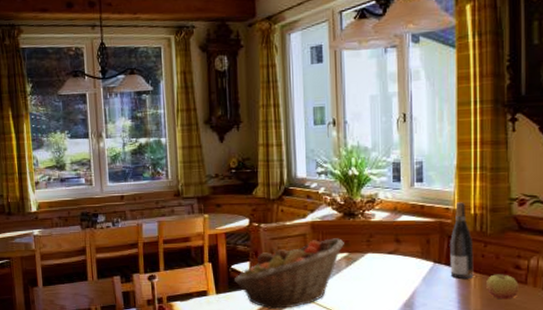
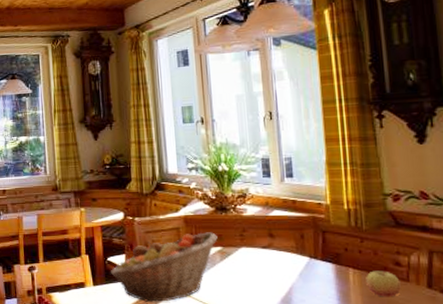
wine bottle: present [450,202,474,279] -> none [324,197,352,275]

